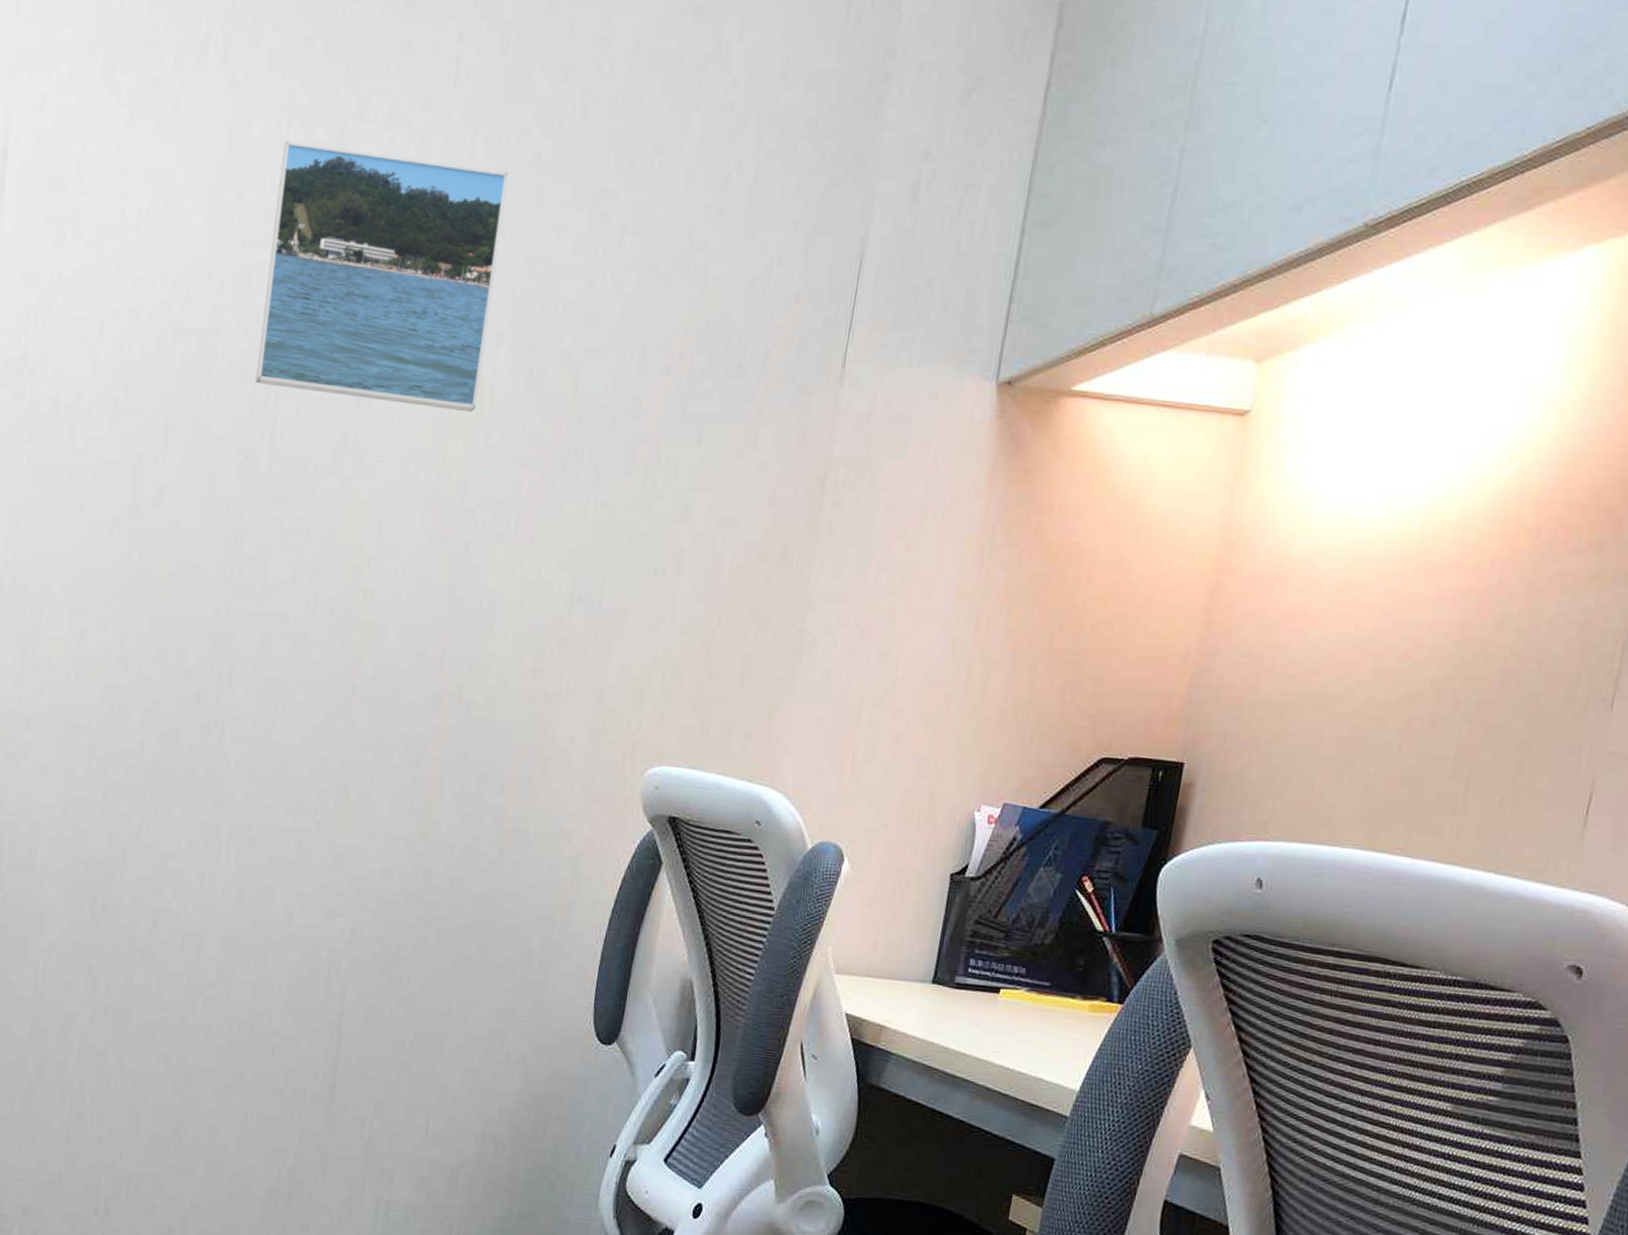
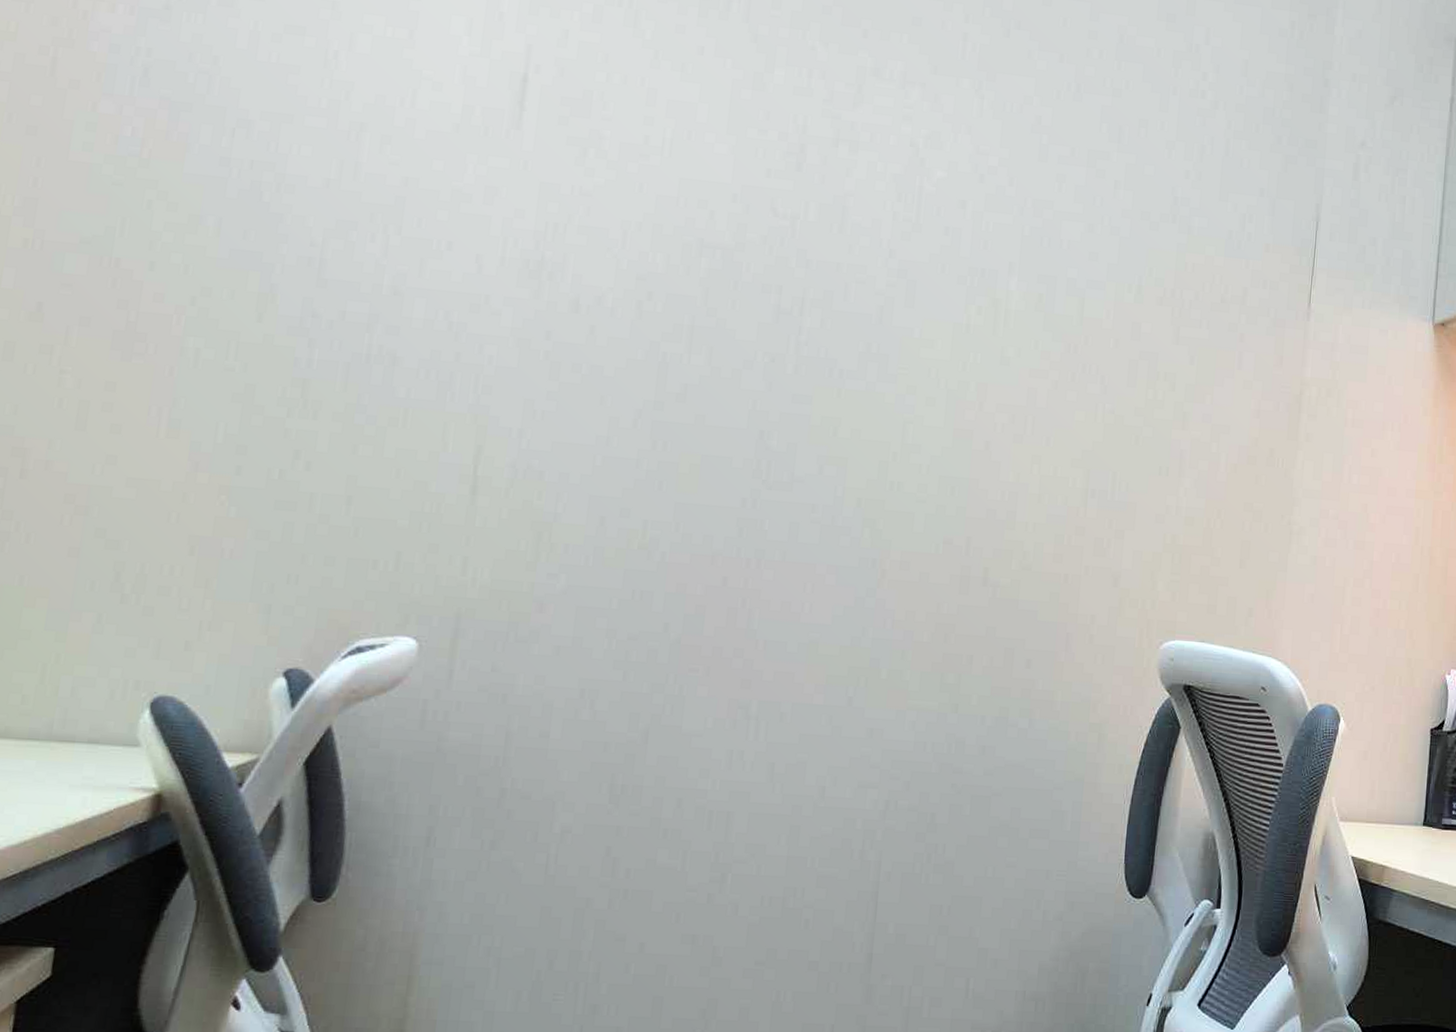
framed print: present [255,140,508,412] -> none [780,89,1013,329]

